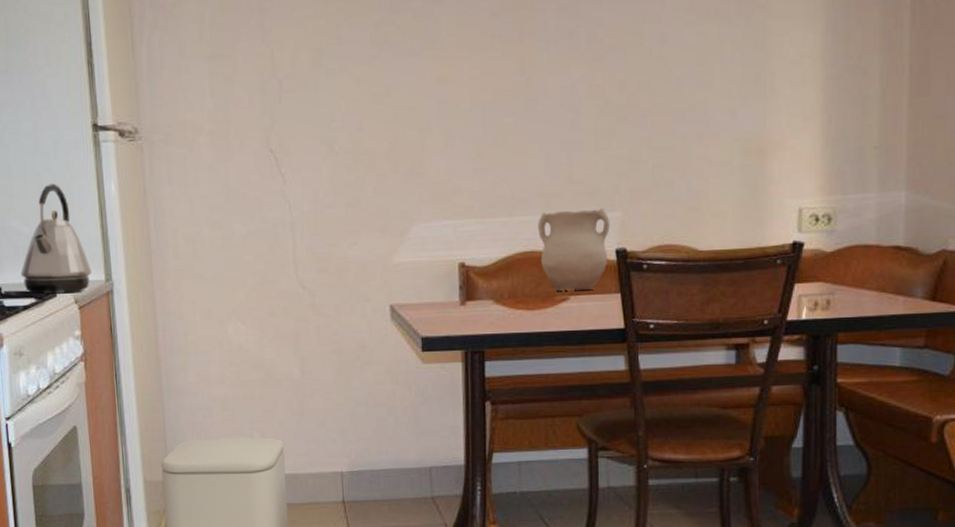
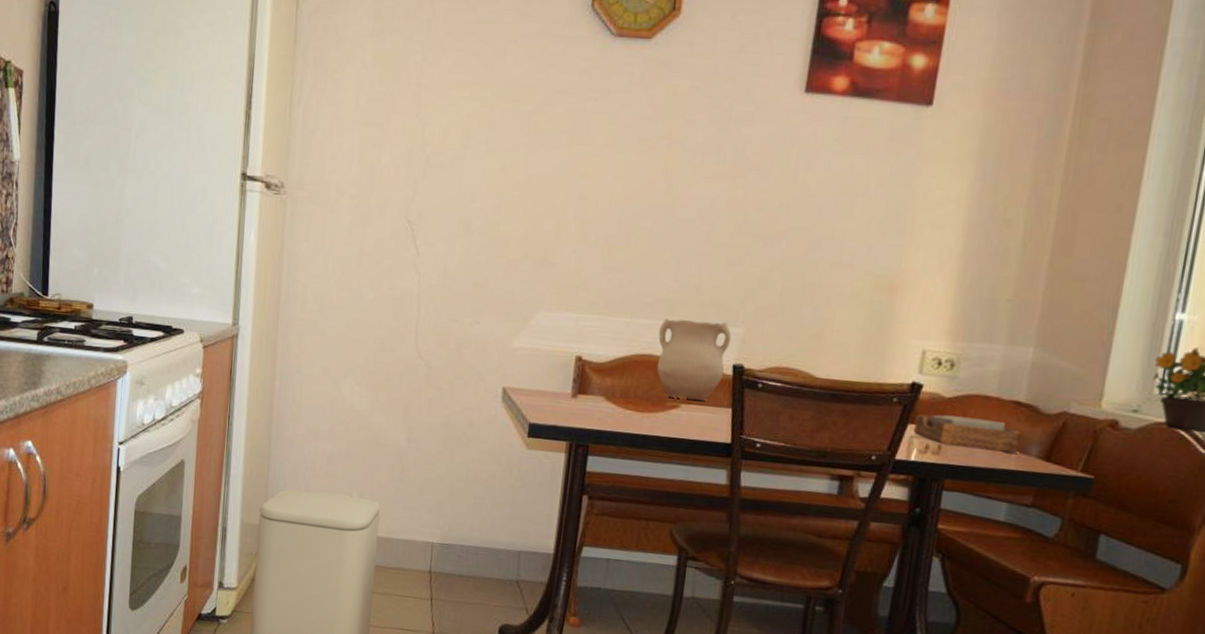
kettle: present [20,183,92,294] -> none [153,224,221,332]
napkin holder: none [801,268,906,300] -> present [914,414,1022,454]

